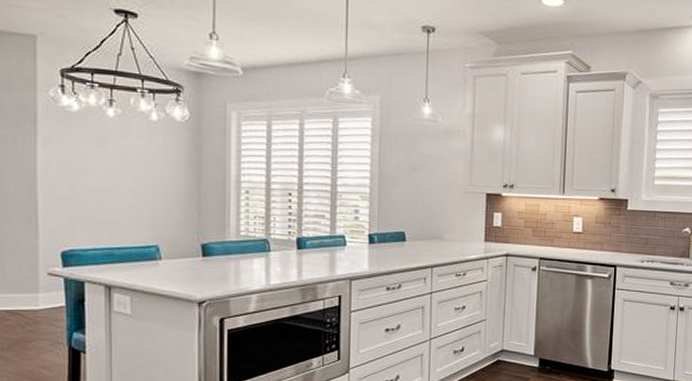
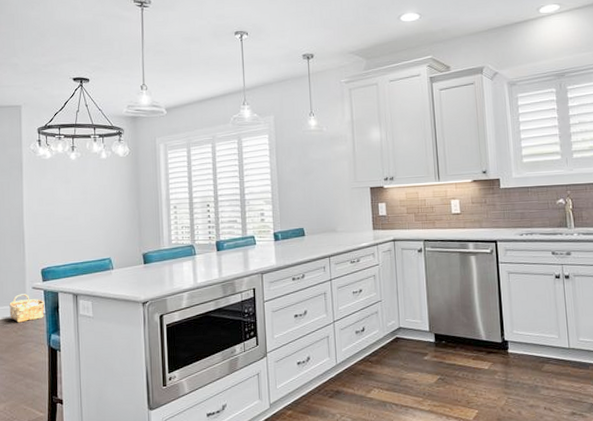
woven basket: none [14,280,65,316] -> present [9,294,45,323]

